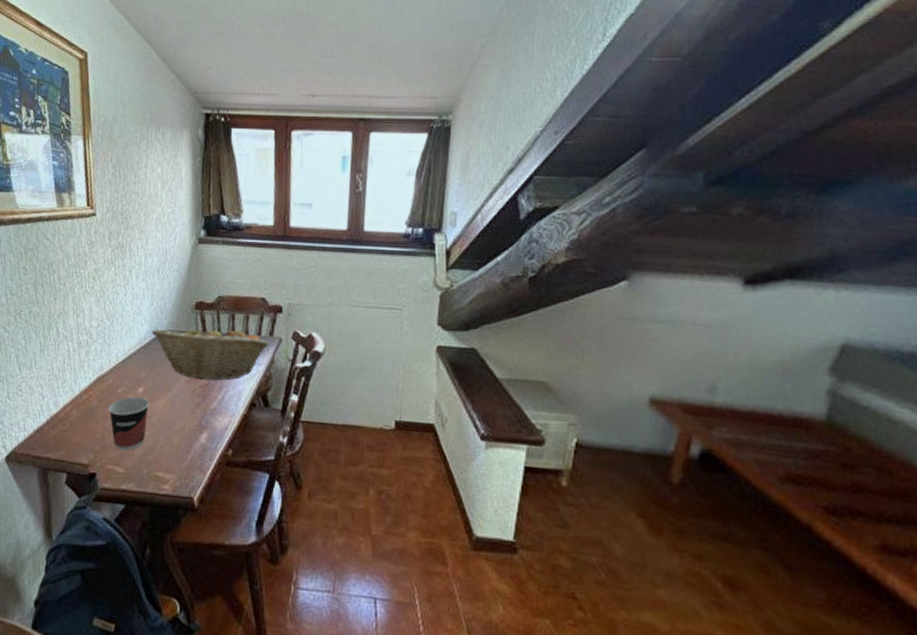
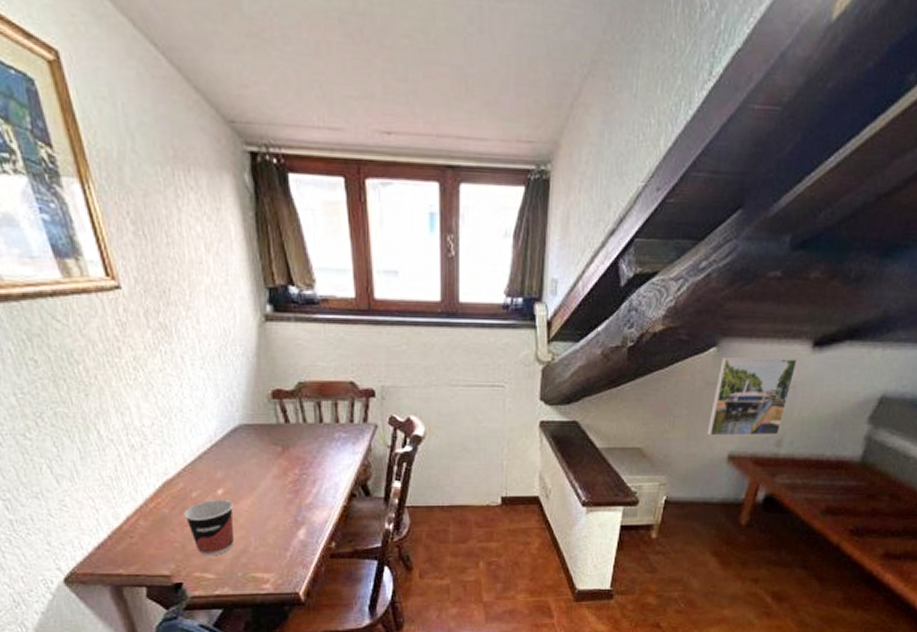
fruit basket: present [151,324,270,381] -> none [222,414,365,475]
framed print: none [622,292,726,381] -> present [707,357,797,436]

